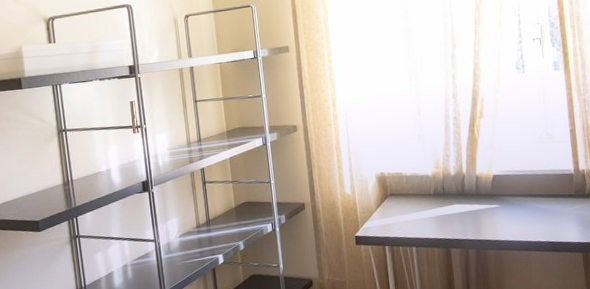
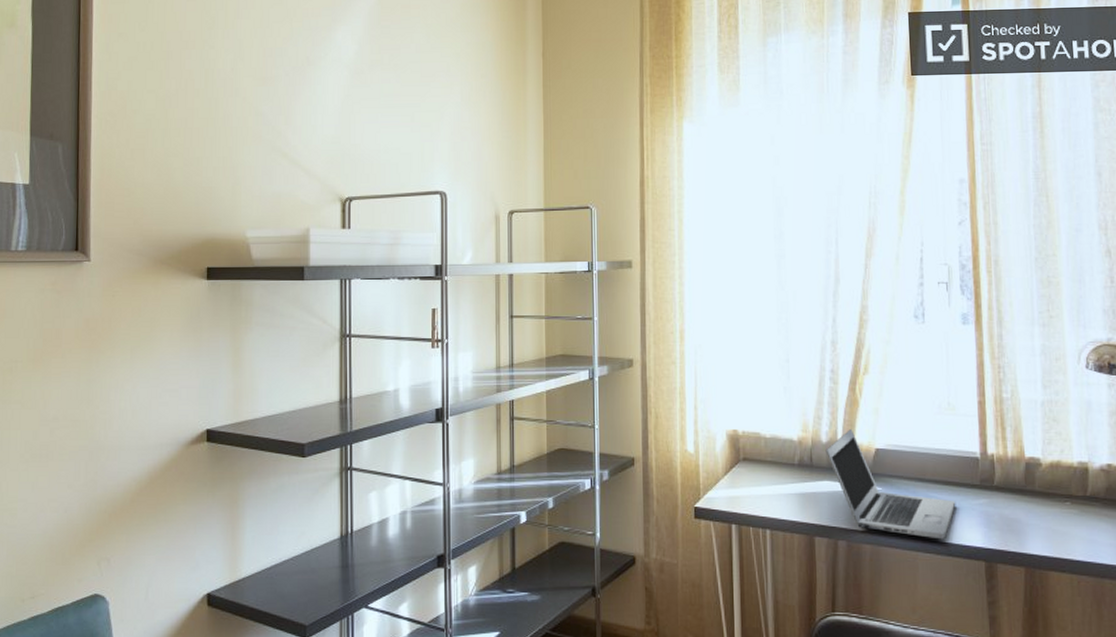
laptop: none [454,162,558,240] -> present [825,429,956,540]

